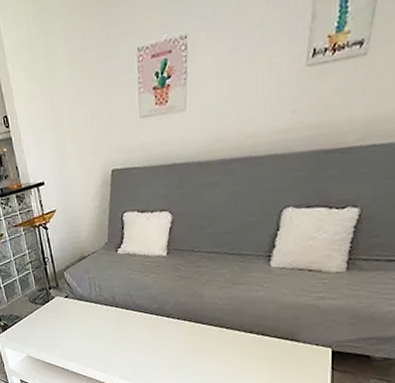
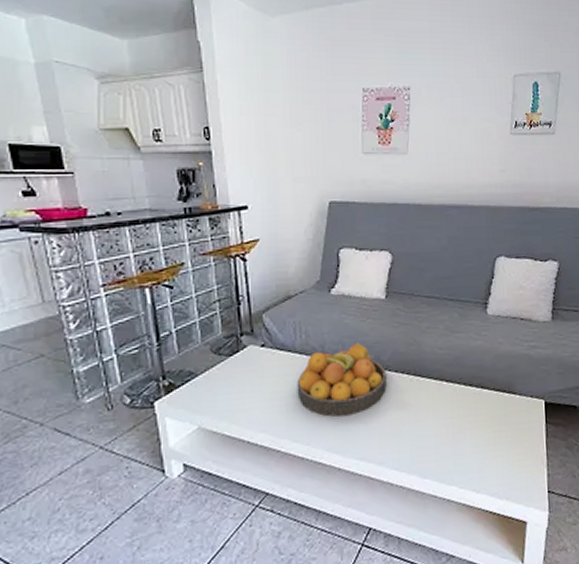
fruit bowl: none [94,293,171,353] -> present [296,341,388,417]

